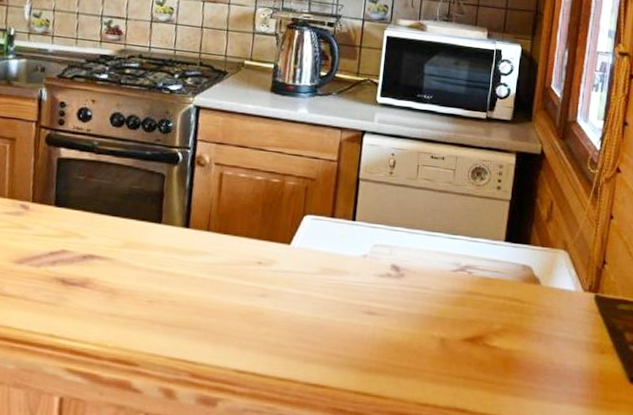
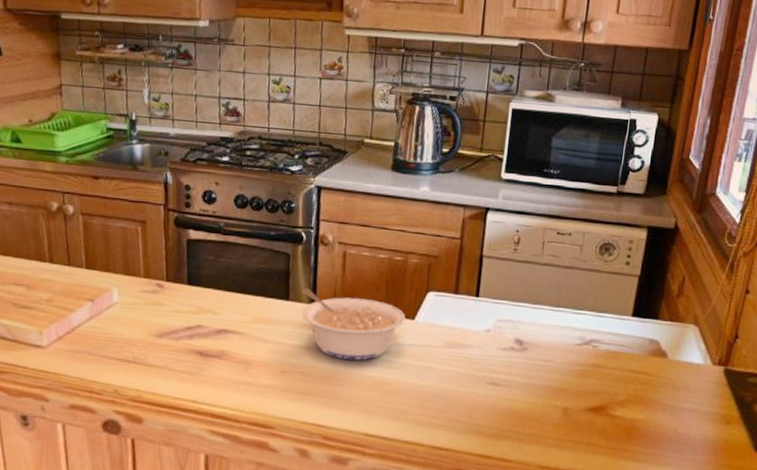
legume: none [174,210,282,288] -> present [302,288,406,360]

